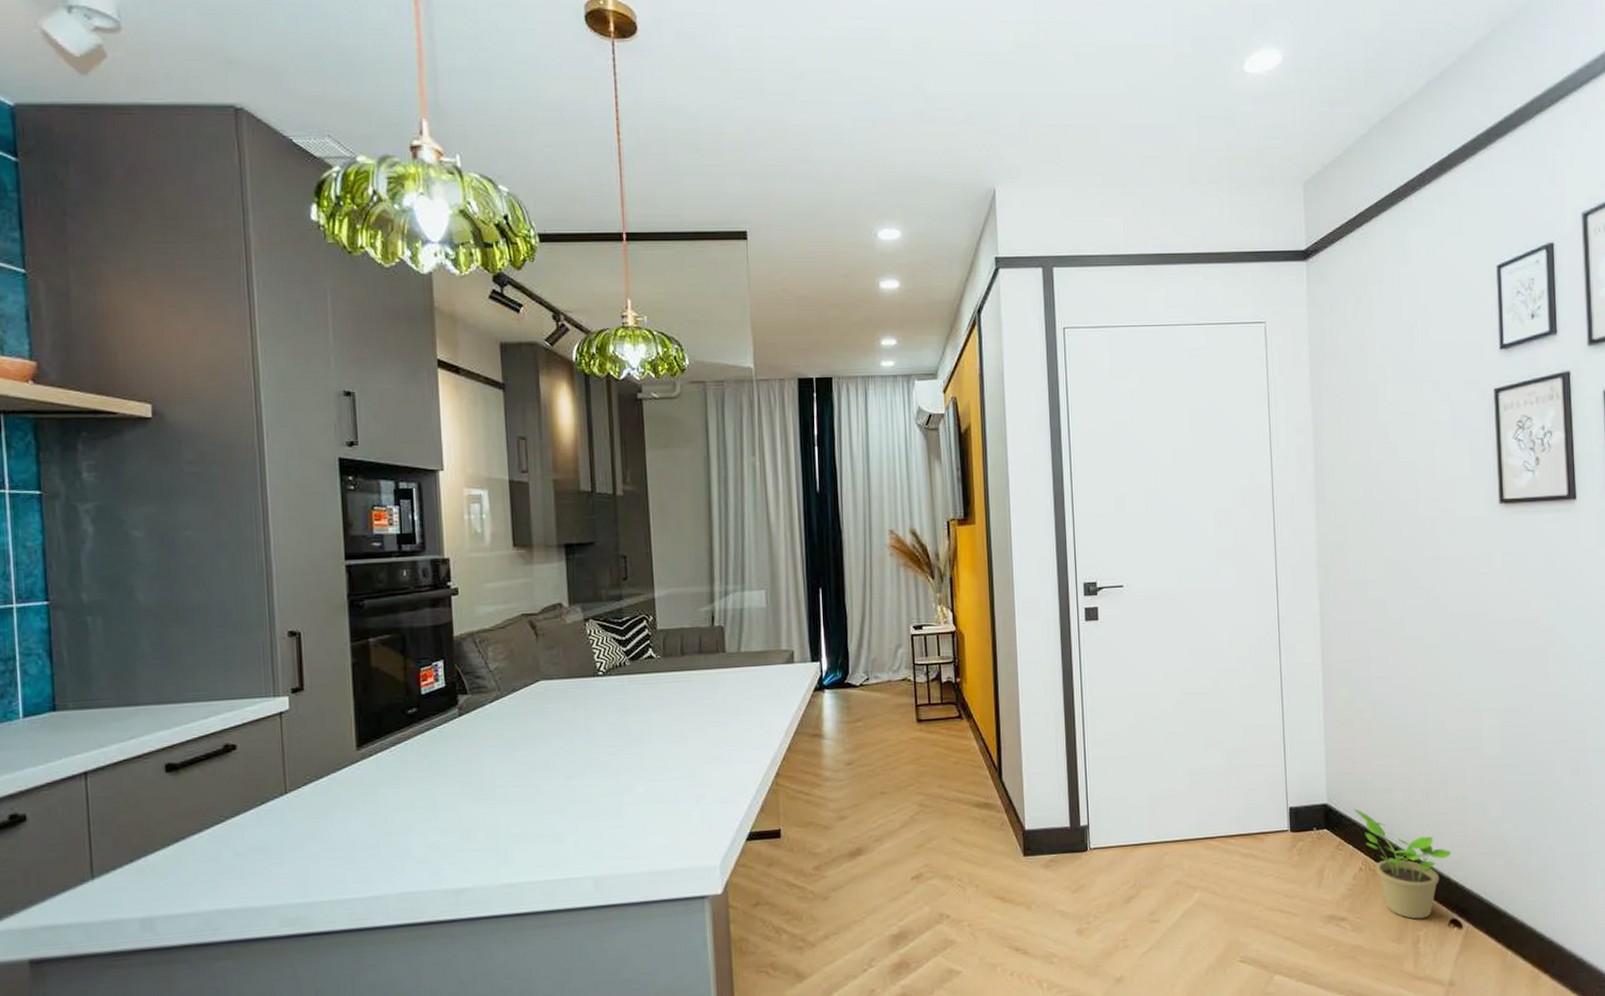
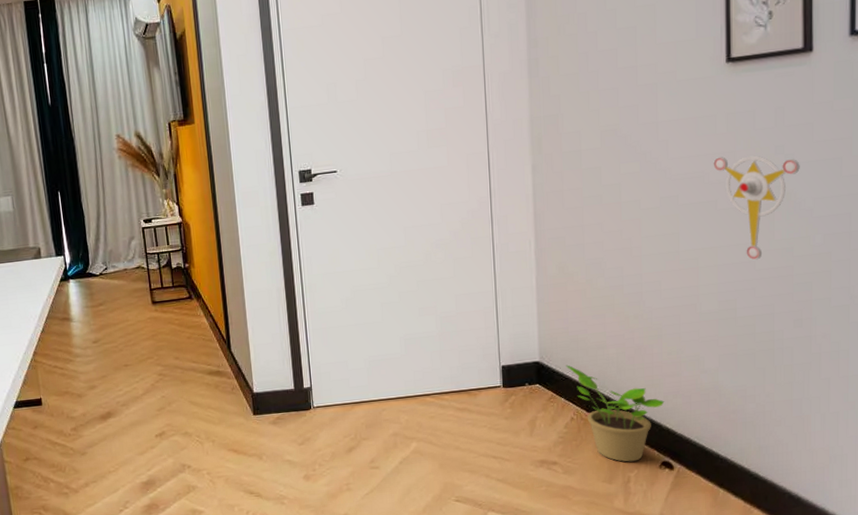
wall ornament: none [1491,596,1570,704] -> present [713,155,800,260]

